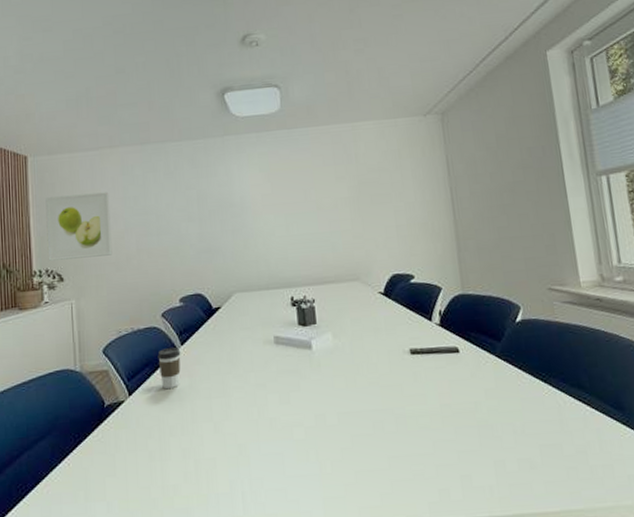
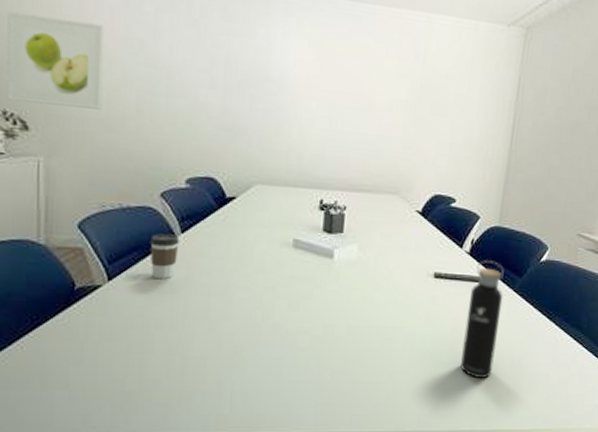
water bottle: none [450,329,496,456] -> present [460,260,504,379]

